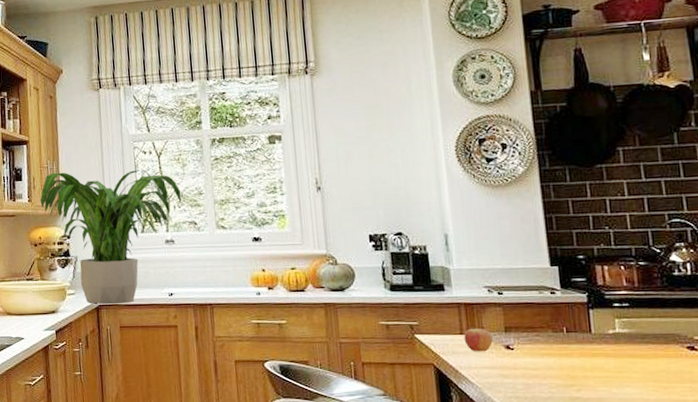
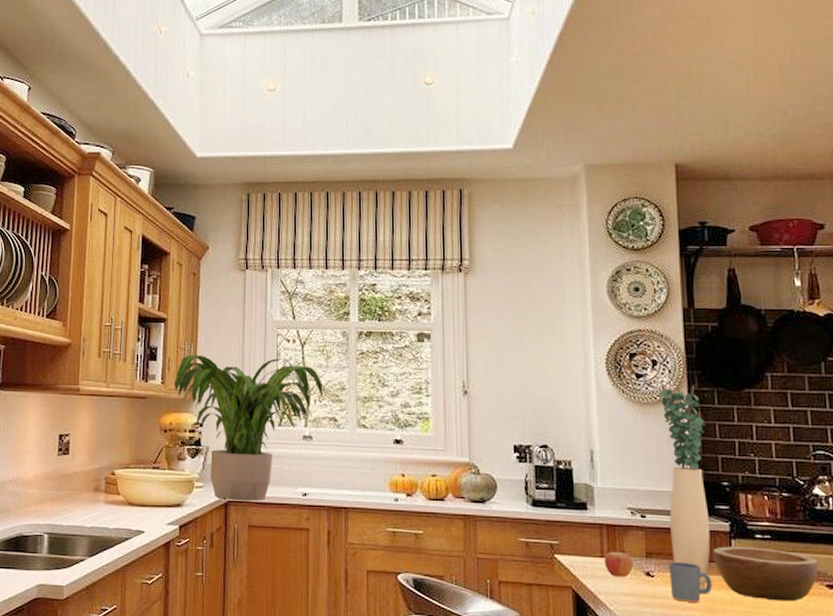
vase: none [509,163,569,359] -> present [658,380,711,590]
mug: none [528,333,573,371] -> present [669,561,712,602]
bowl: none [571,315,679,365] -> present [712,546,819,602]

